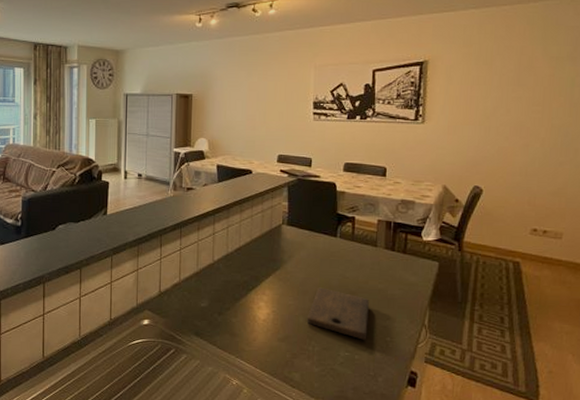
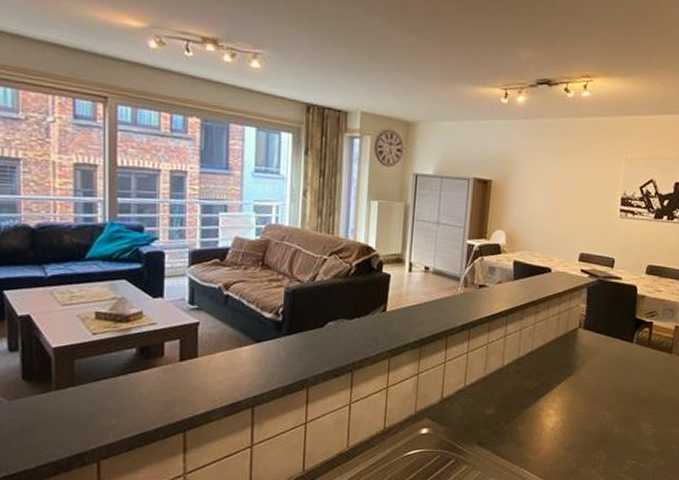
cutting board: present [306,287,369,340] -> none [595,394,659,448]

